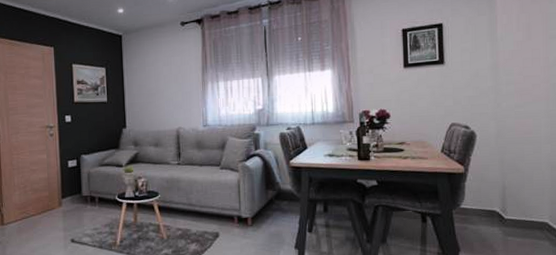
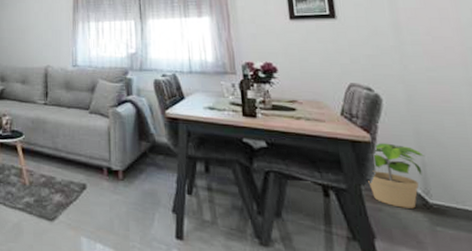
potted plant: none [458,172,505,225] -> present [368,142,424,209]

